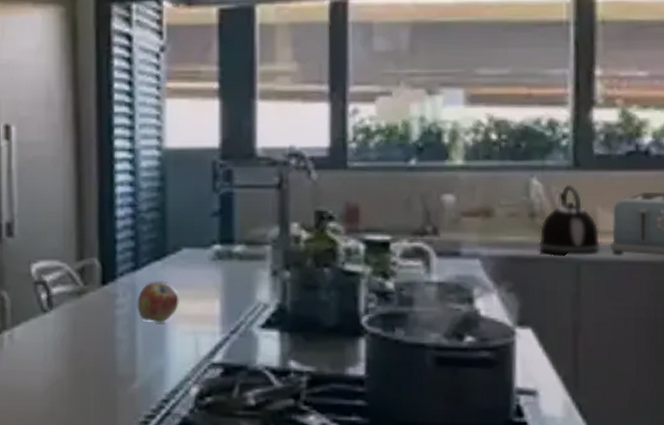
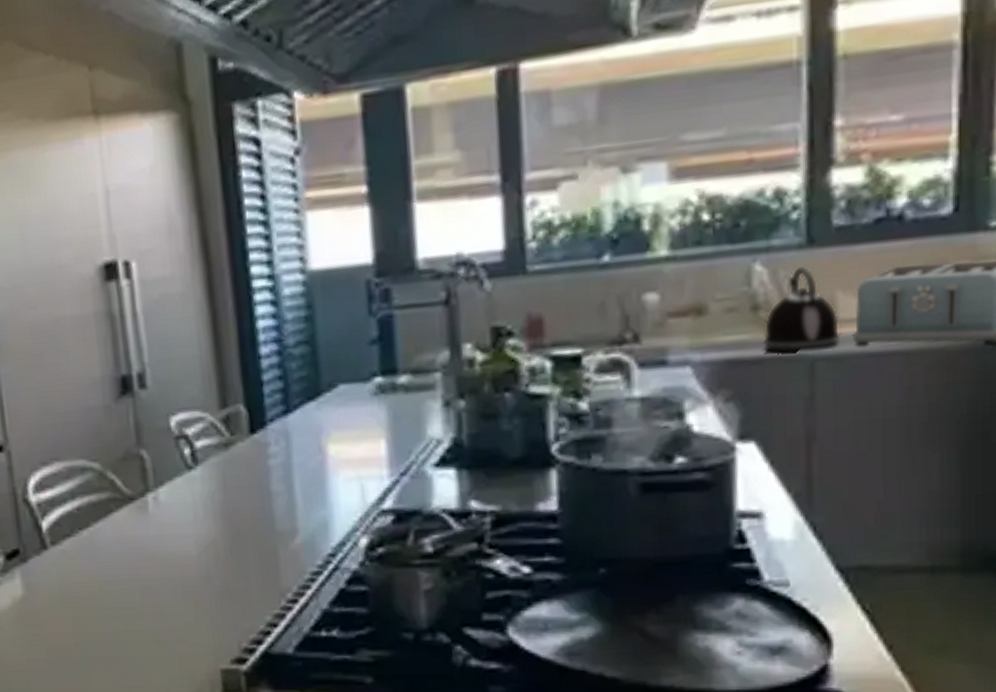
fruit: present [137,282,179,323] -> none [291,424,340,471]

